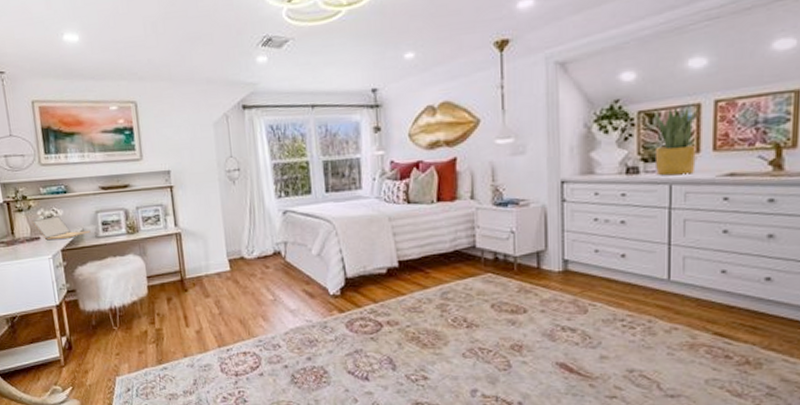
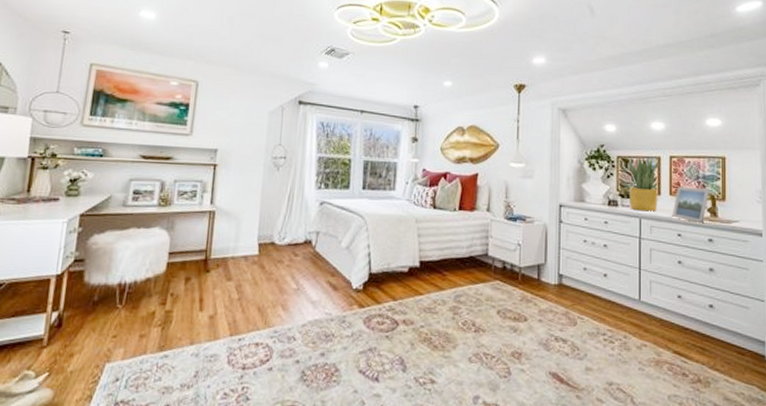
laptop: present [31,216,91,240] -> none [54,178,119,203]
picture frame: none [715,135,773,180] -> present [672,187,709,222]

